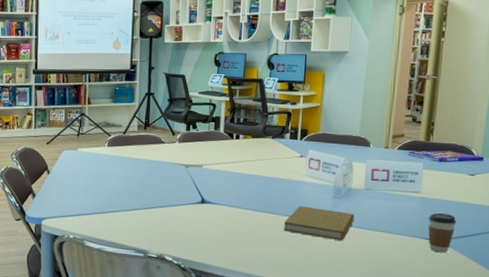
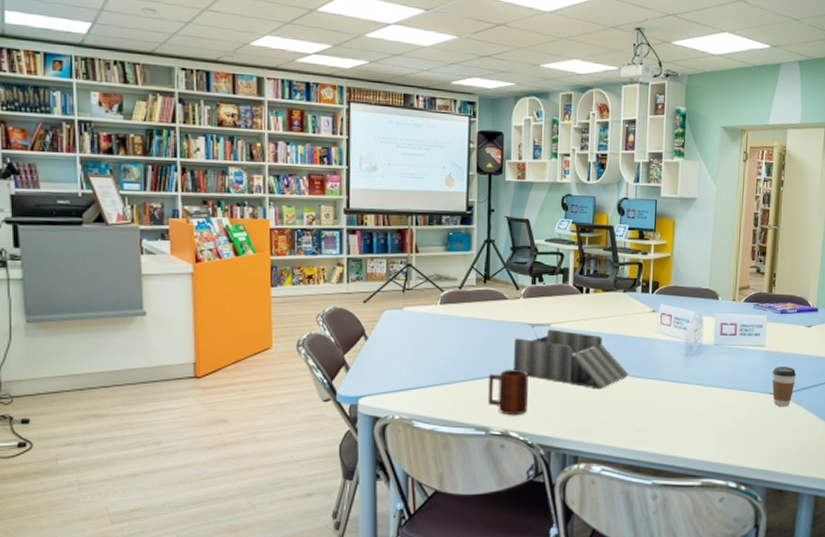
mug: none [146,202,182,242] -> present [488,369,529,416]
desk organizer: none [169,170,276,225] -> present [513,329,629,390]
book: present [284,205,355,241] -> none [637,365,706,402]

